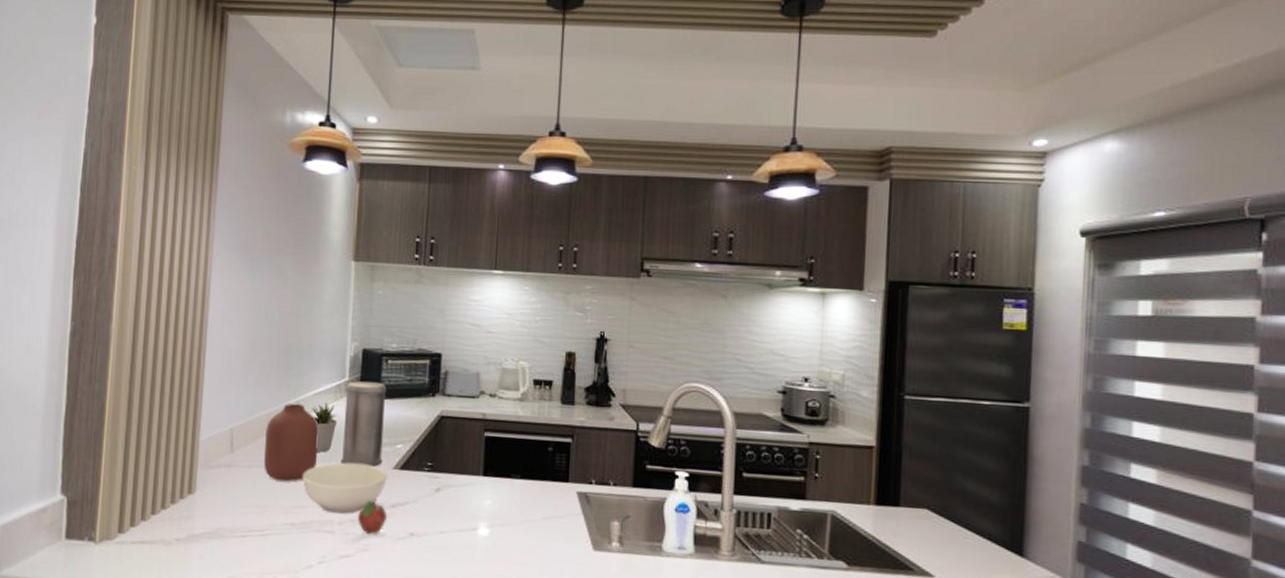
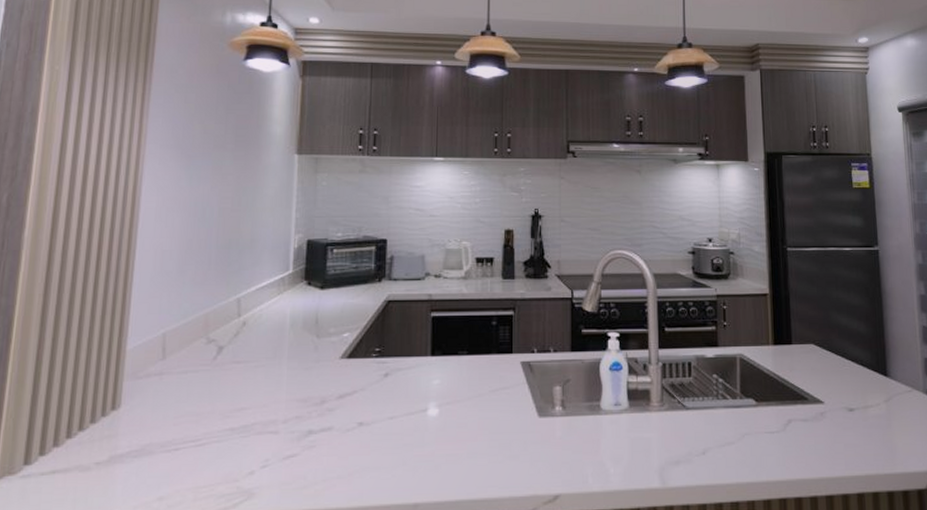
vase: present [264,403,320,482] -> none [200,300,262,384]
bowl: present [302,462,387,514] -> none [243,357,334,411]
potted plant: present [312,403,338,453] -> none [253,297,282,349]
canister: present [341,381,387,466] -> none [285,272,332,358]
fruit: present [358,498,387,534] -> none [304,391,334,429]

